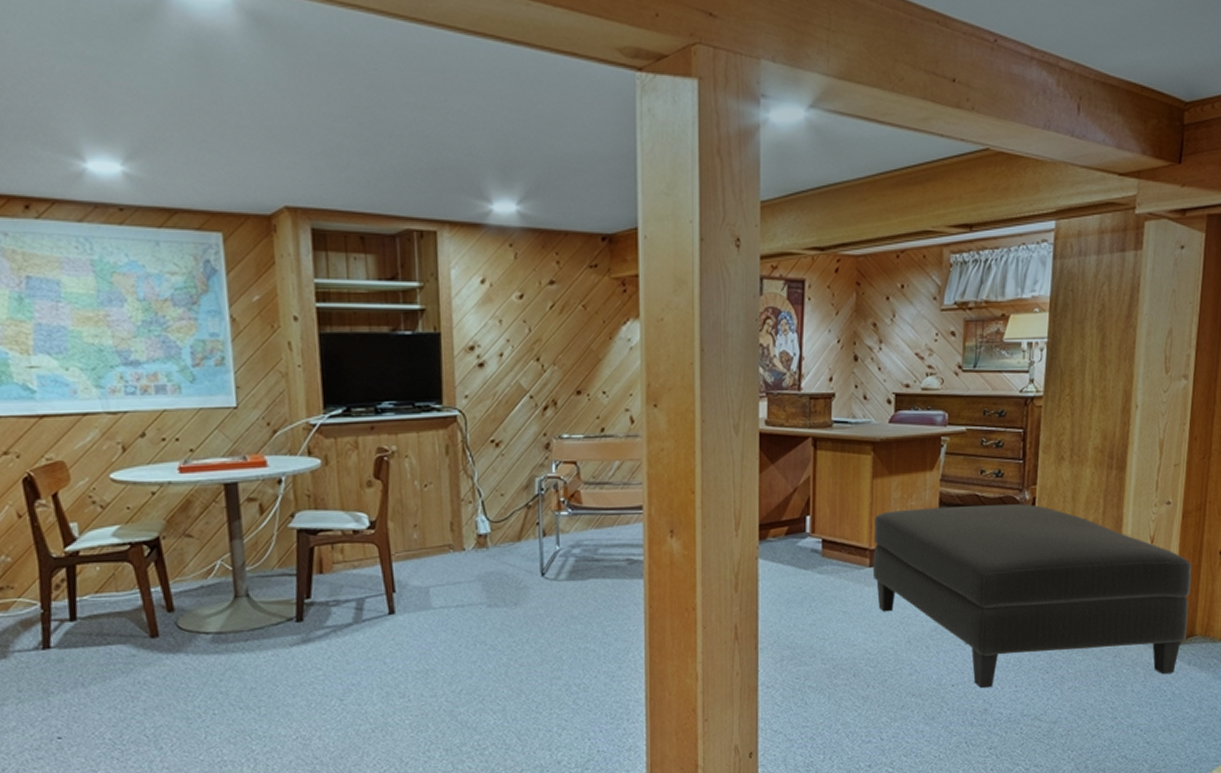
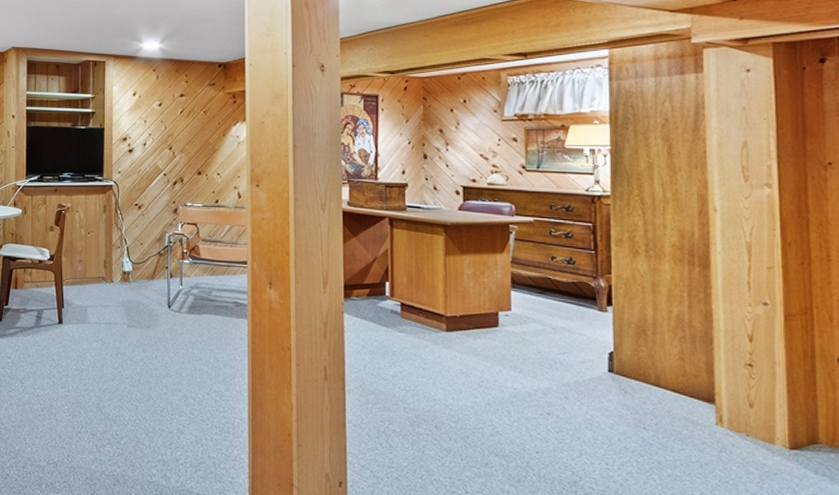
ottoman: present [872,504,1192,688] -> none [448,284,808,481]

